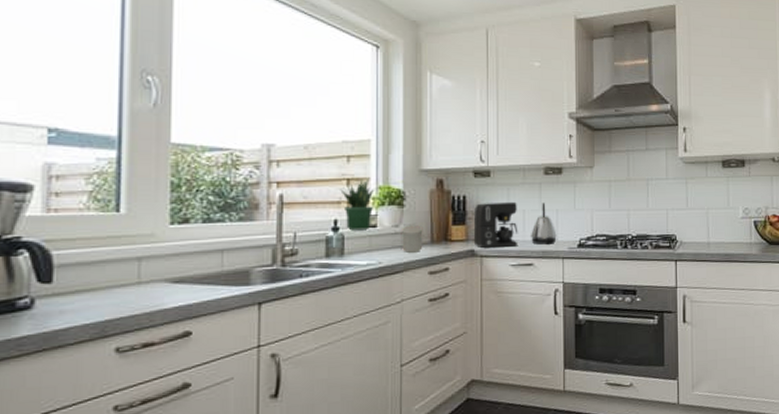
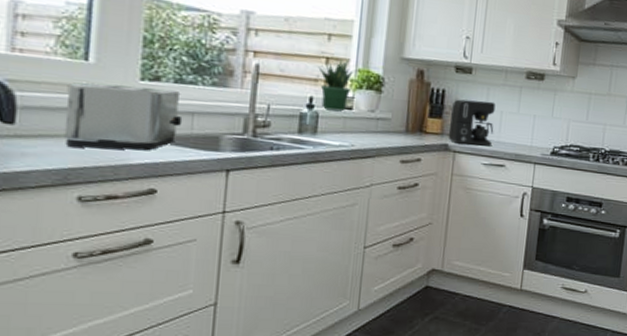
toaster: none [100,230,213,299] -> present [64,82,183,150]
canister: present [394,224,425,254] -> none [369,111,400,141]
kettle: present [531,202,557,245] -> none [505,106,532,148]

